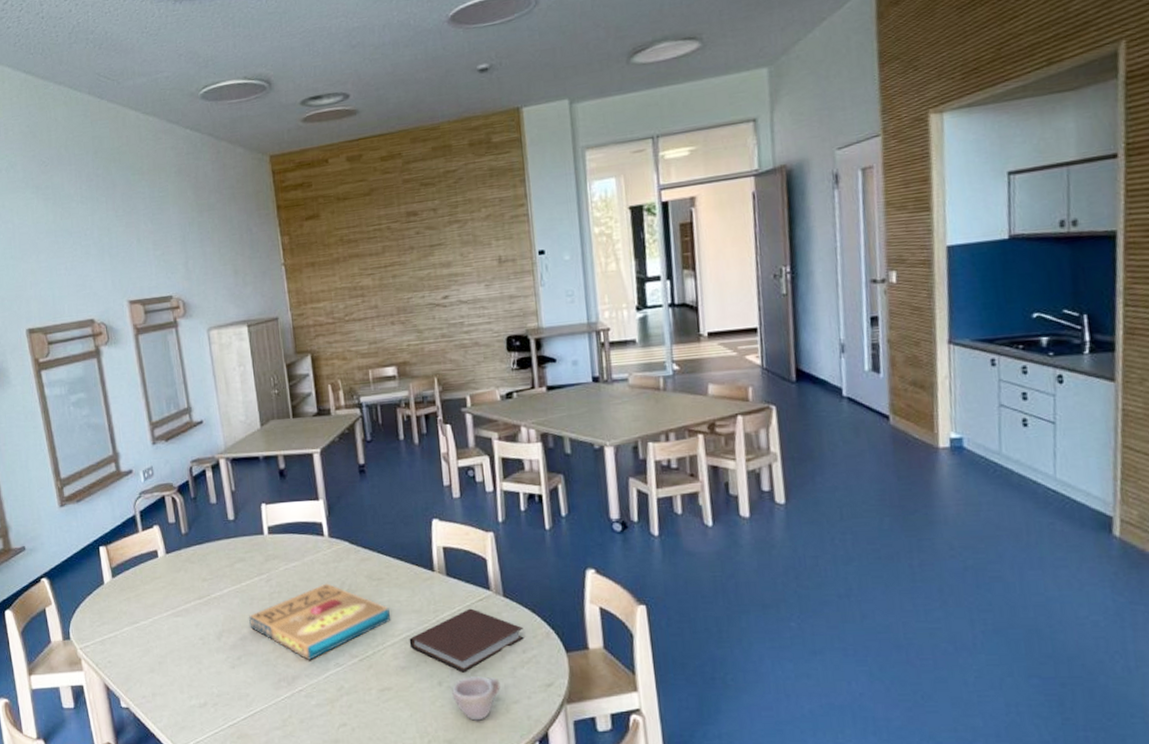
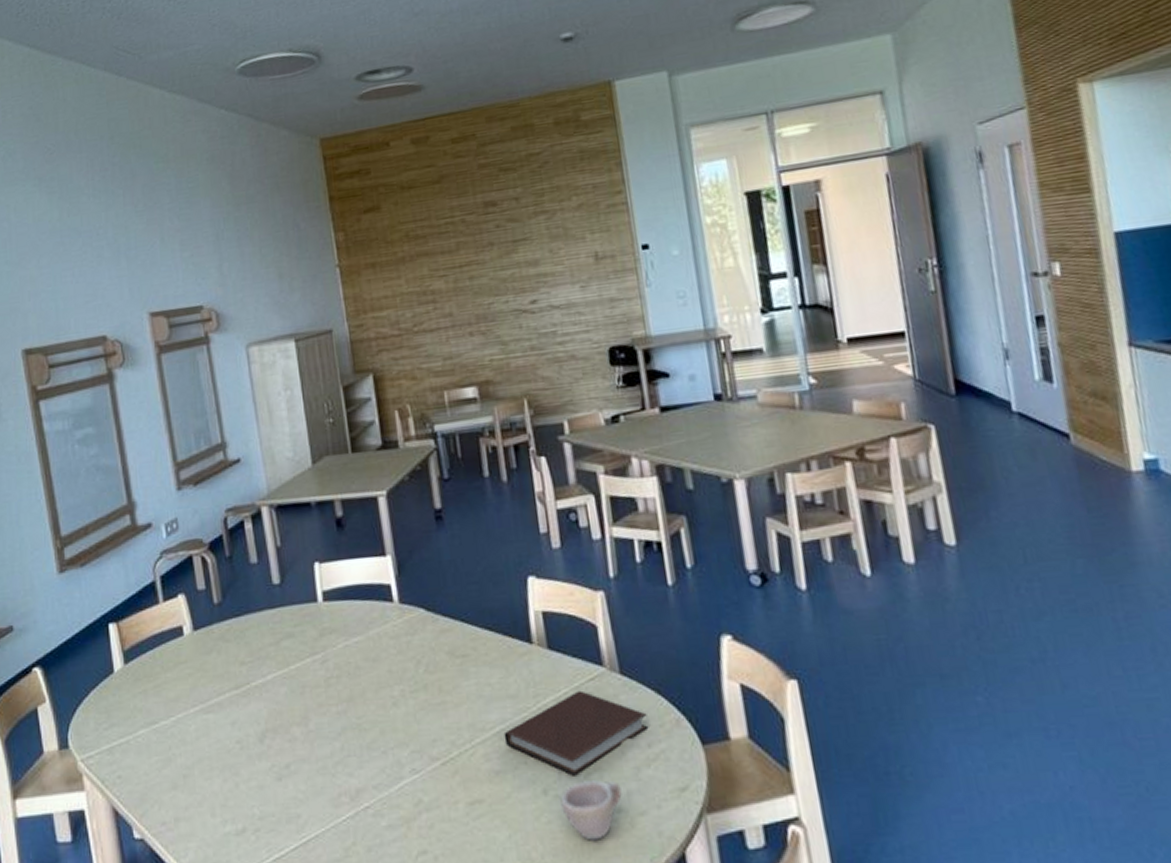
pizza box: present [248,583,390,660] -> none [298,663,479,766]

